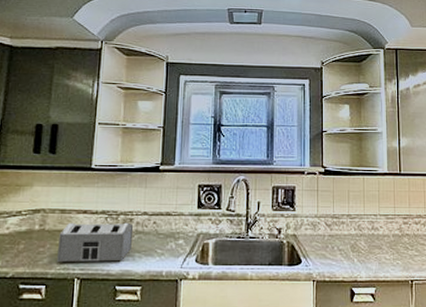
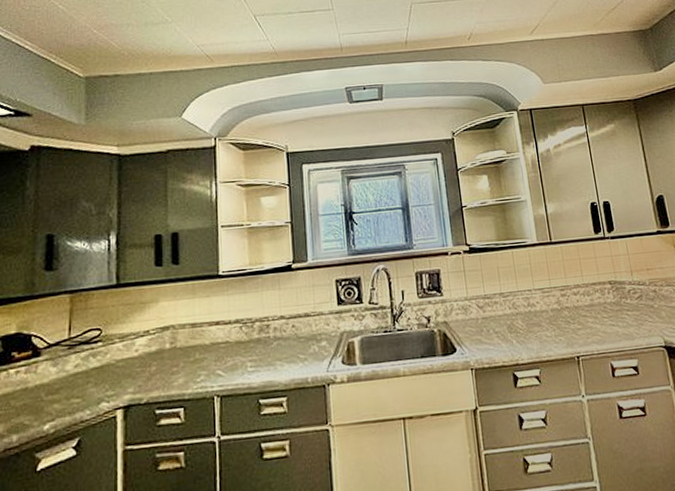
toaster: present [57,222,133,262] -> none [192,329,271,381]

